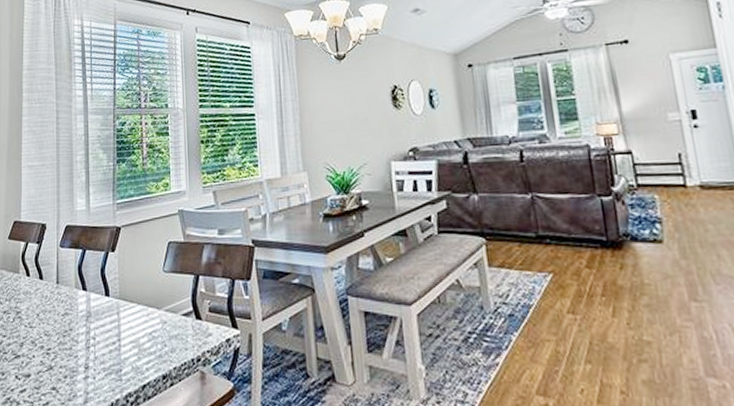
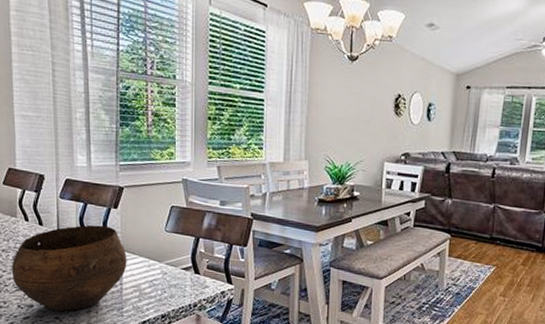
bowl: none [12,272,125,380] -> present [12,225,127,312]

